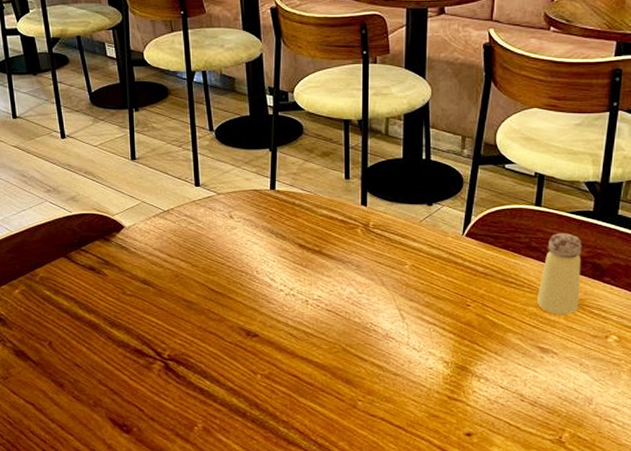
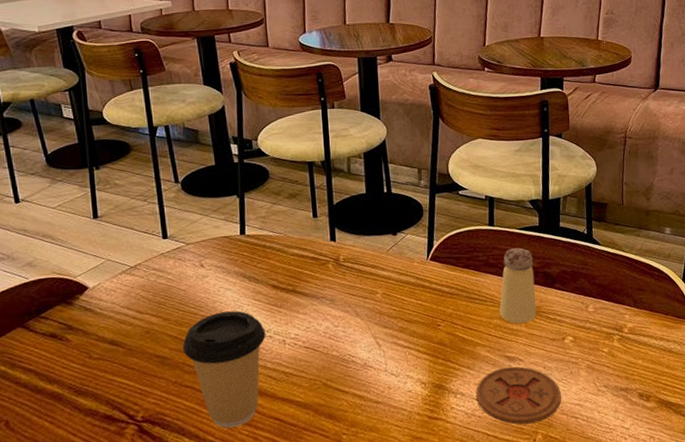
coffee cup: none [209,265,289,378] -> present [182,310,266,428]
coaster: none [501,358,596,420] -> present [475,366,561,425]

